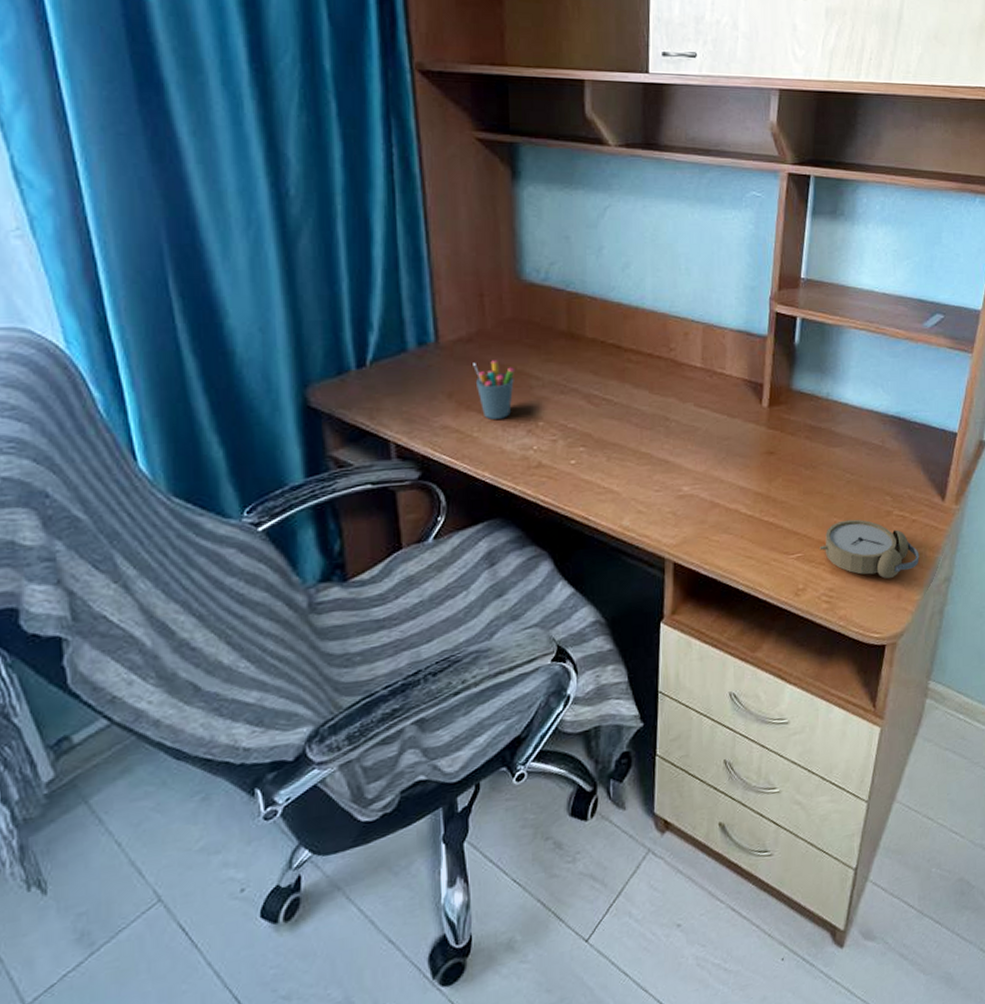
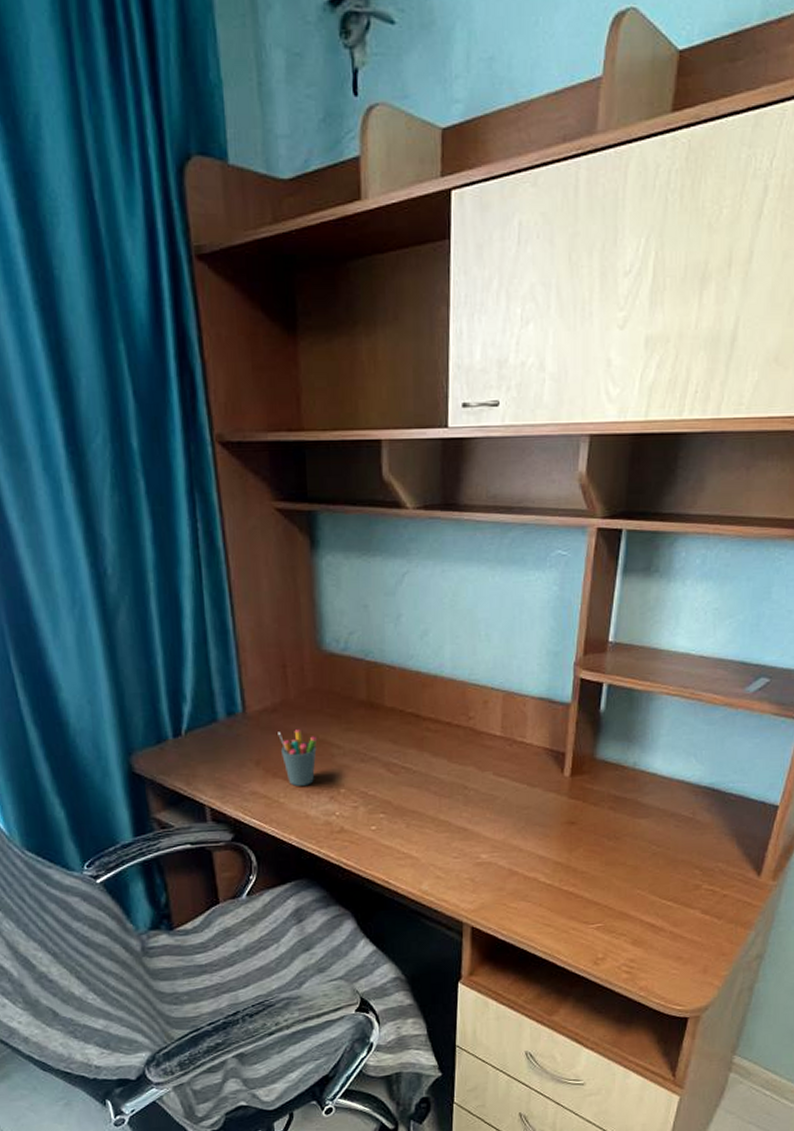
alarm clock: present [820,519,919,579] -> none [621,892,729,953]

